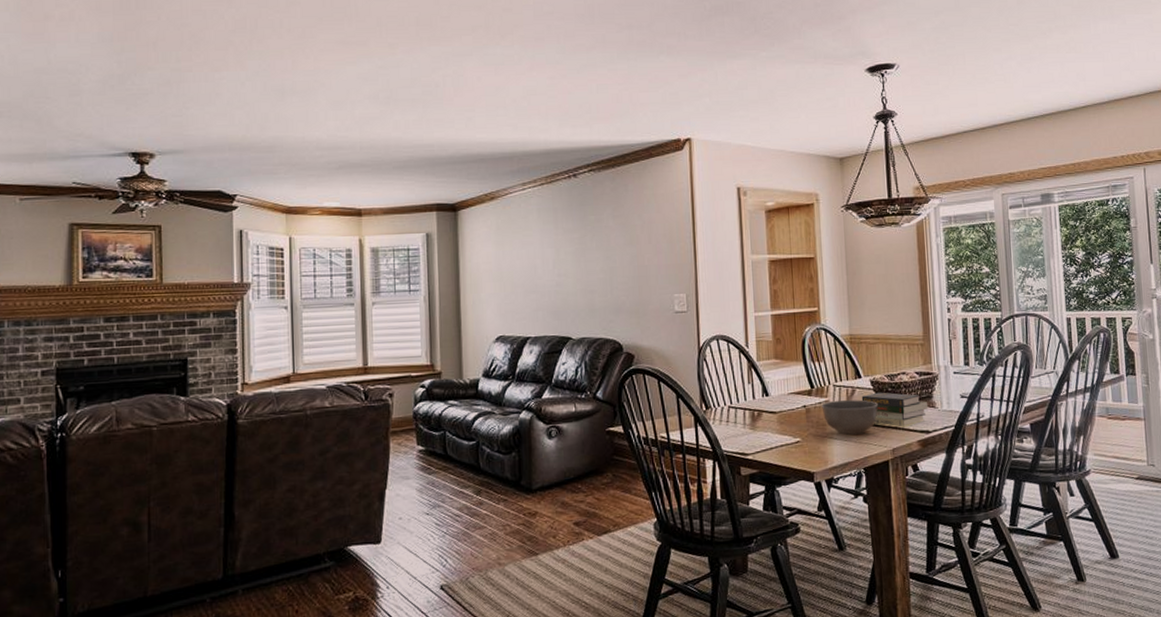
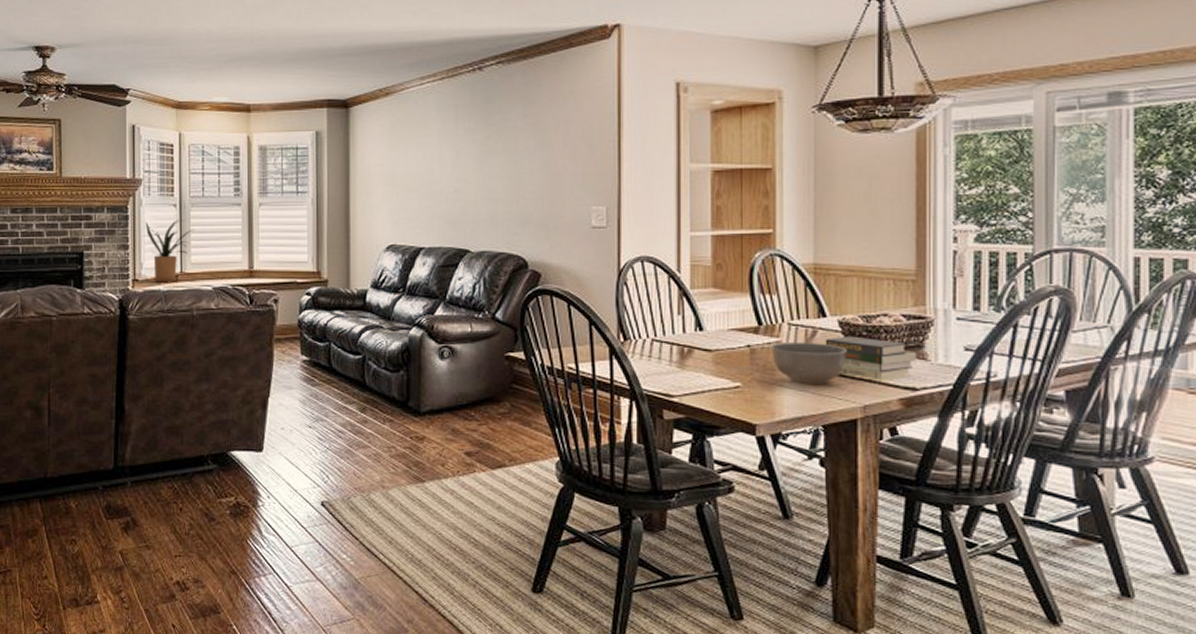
house plant: none [254,321,306,385] -> present [145,219,194,282]

